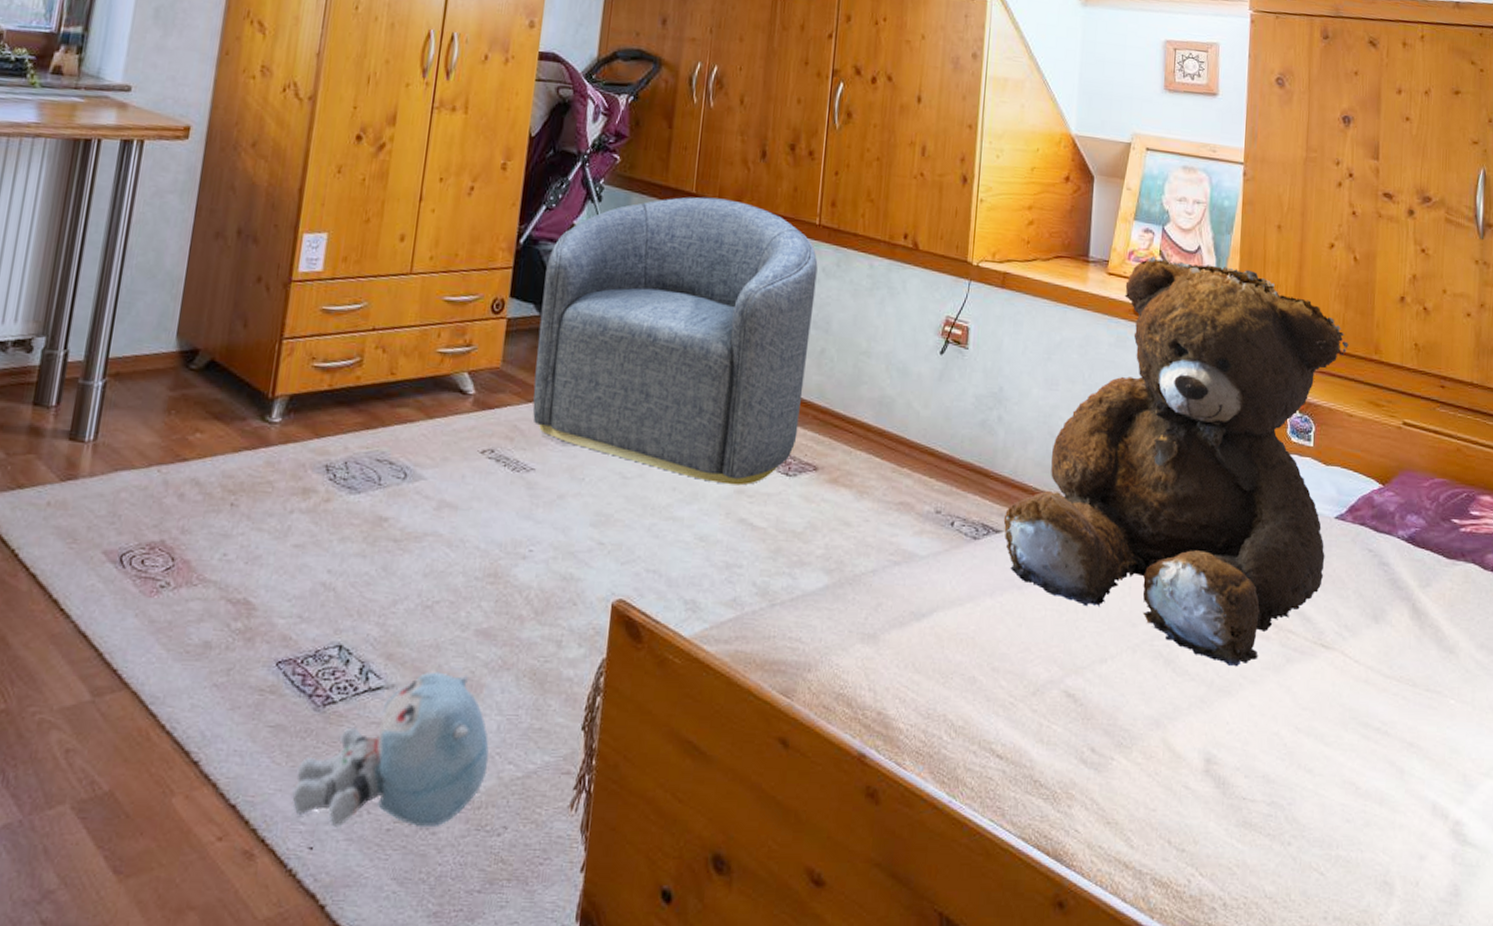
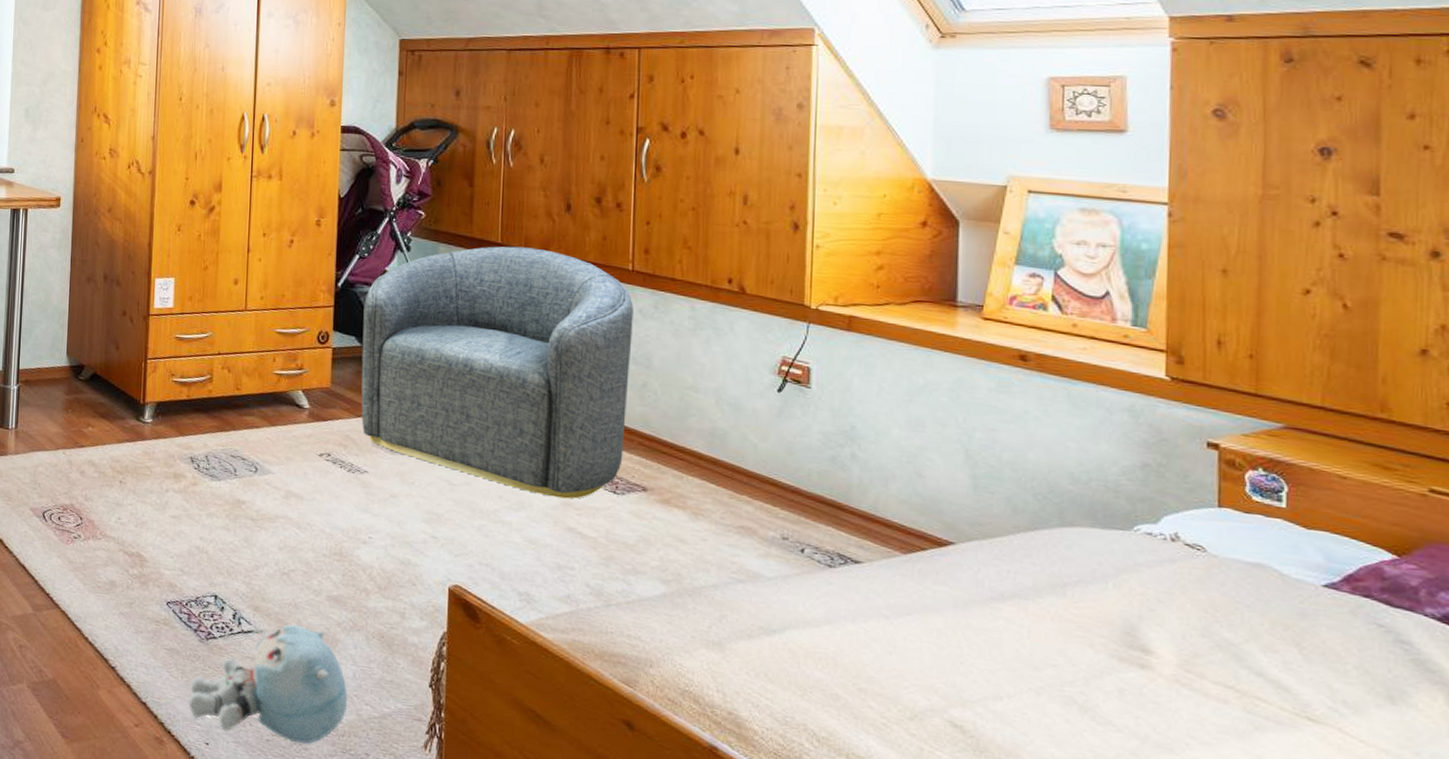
teddy bear: present [1003,256,1349,667] -> none [863,302,1338,726]

